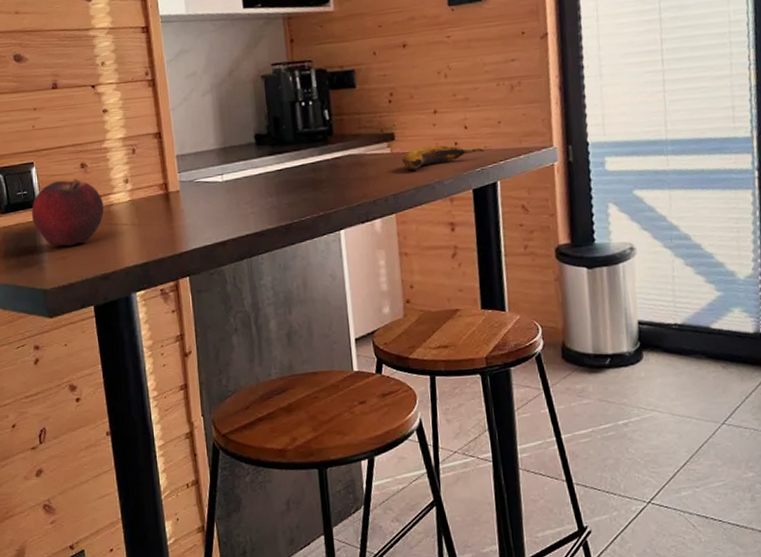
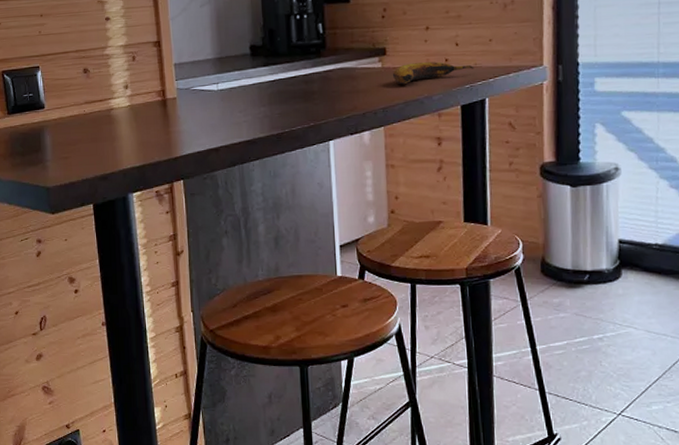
fruit: present [31,179,105,246] -> none [36,83,105,147]

